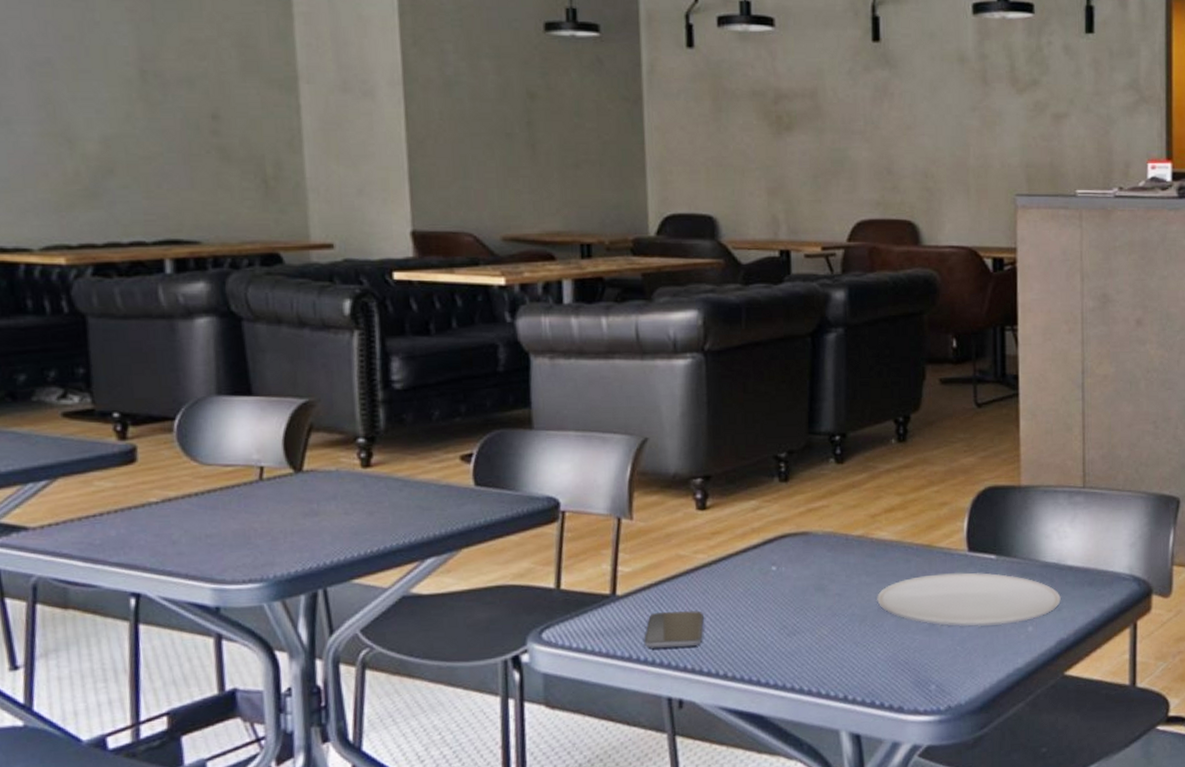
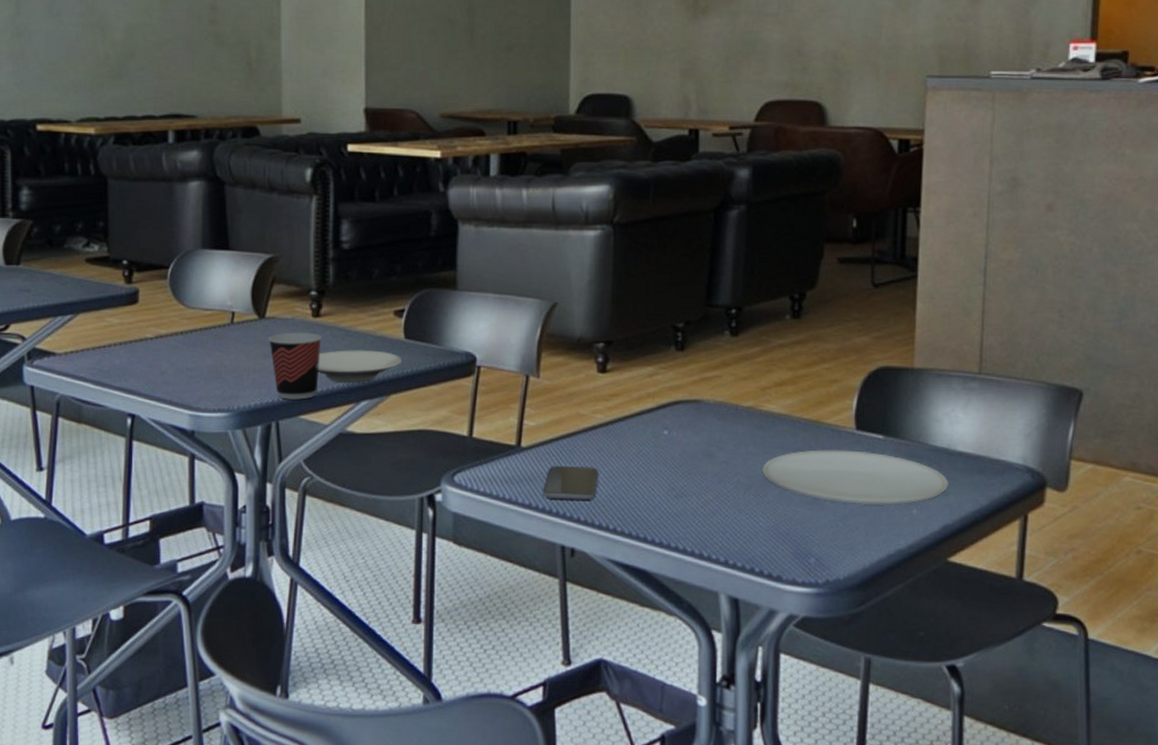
cup: none [307,485,376,563] -> present [268,332,323,400]
saucer: none [371,501,474,539] -> present [317,350,402,383]

